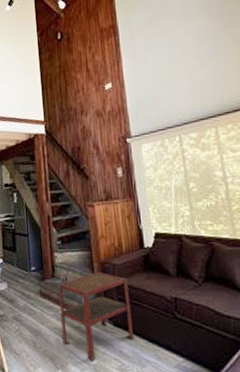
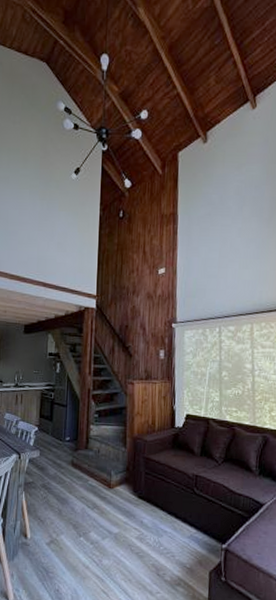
side table: present [58,271,134,361] -> none [87,446,156,530]

